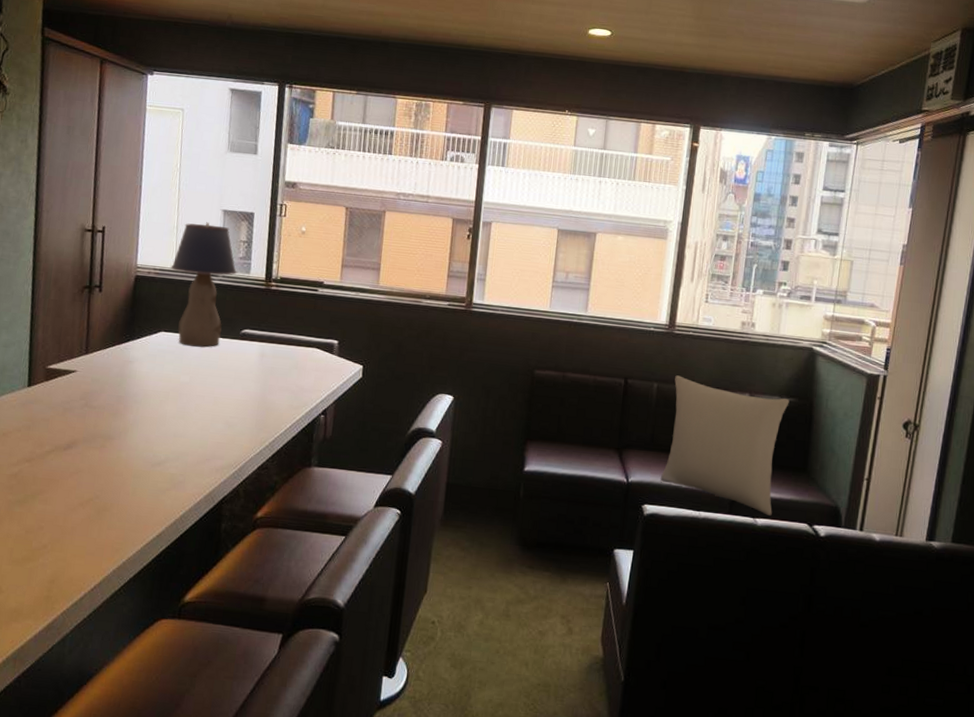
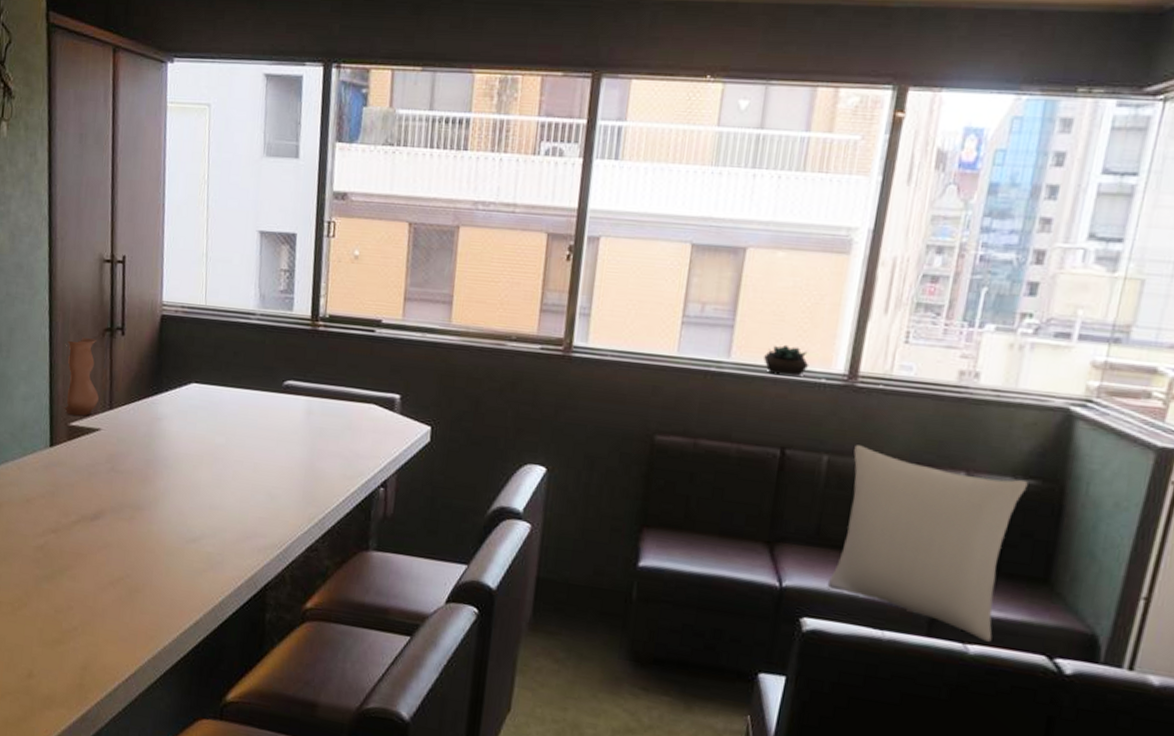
vase: none [41,294,77,360] -> present [62,338,99,416]
table lamp: present [170,222,238,347] -> none [200,247,278,402]
succulent plant: none [610,303,642,326] -> present [763,344,809,377]

